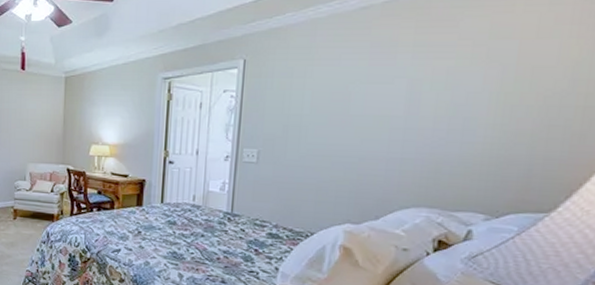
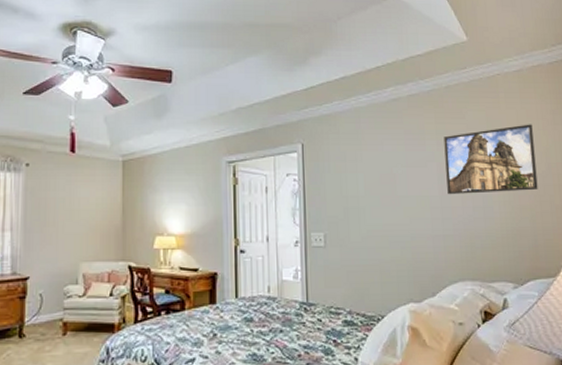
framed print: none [416,31,561,116] -> present [444,124,538,195]

